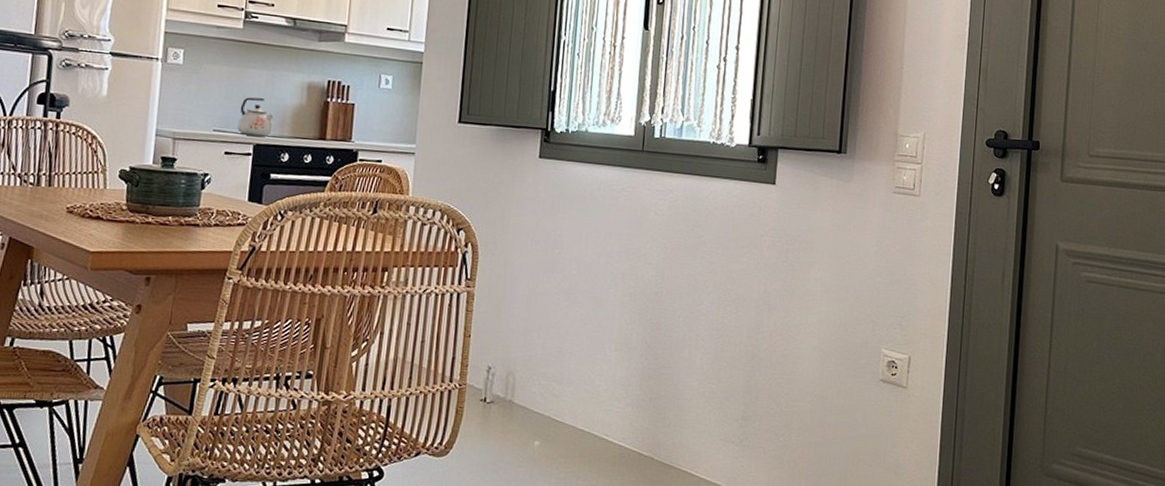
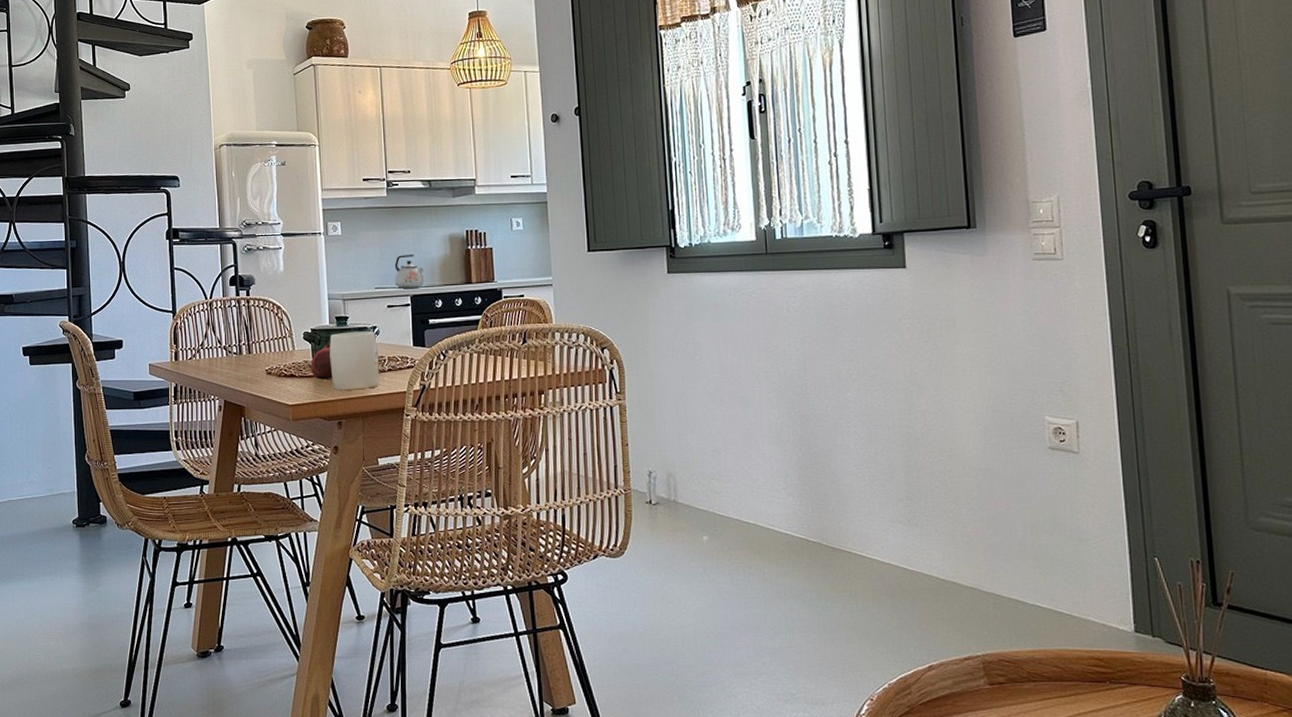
fruit: none [122,183,151,230] -> present [310,341,333,381]
mug: none [145,175,207,244] -> present [329,331,380,390]

